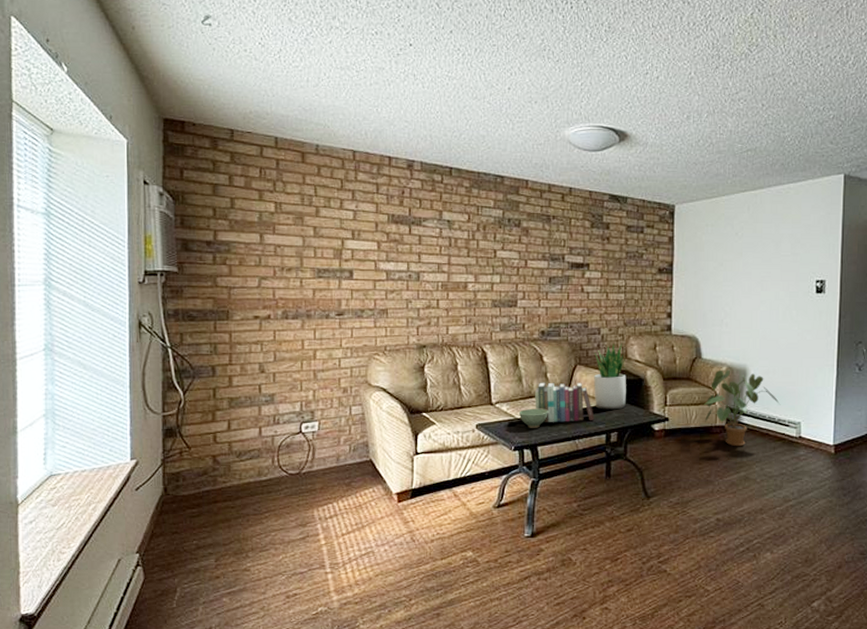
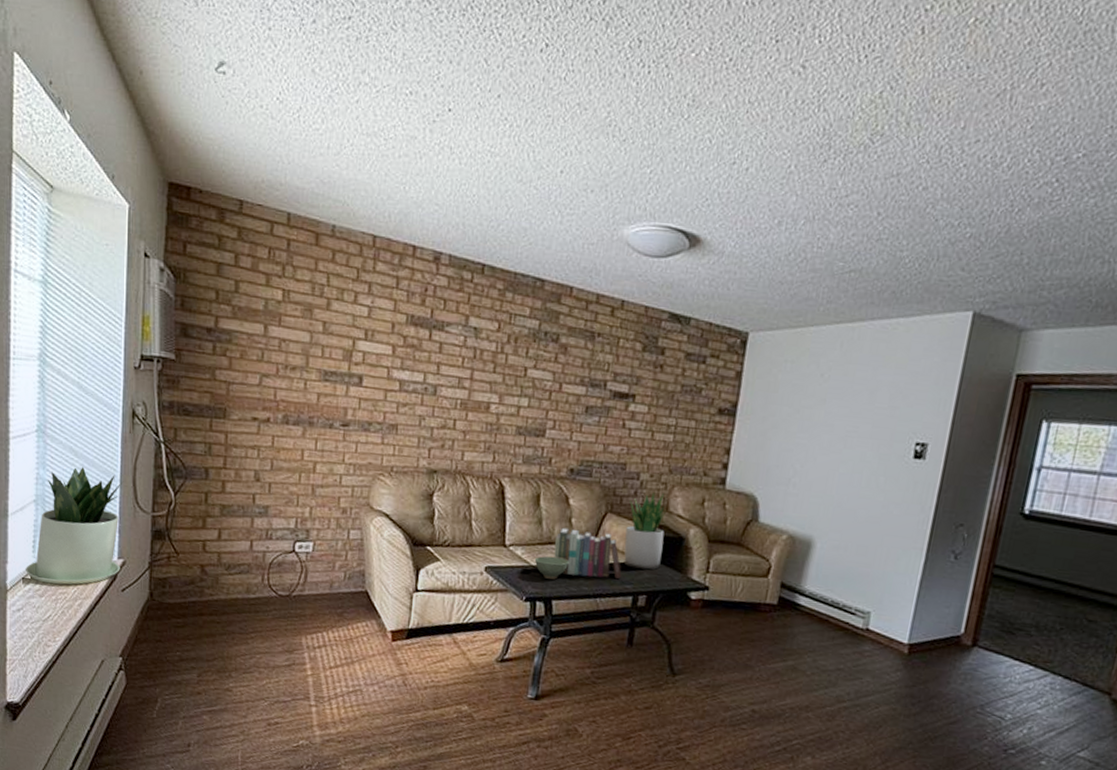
planter: none [37,378,133,491] -> present [26,467,124,585]
house plant: present [704,369,781,447] -> none [752,538,849,632]

